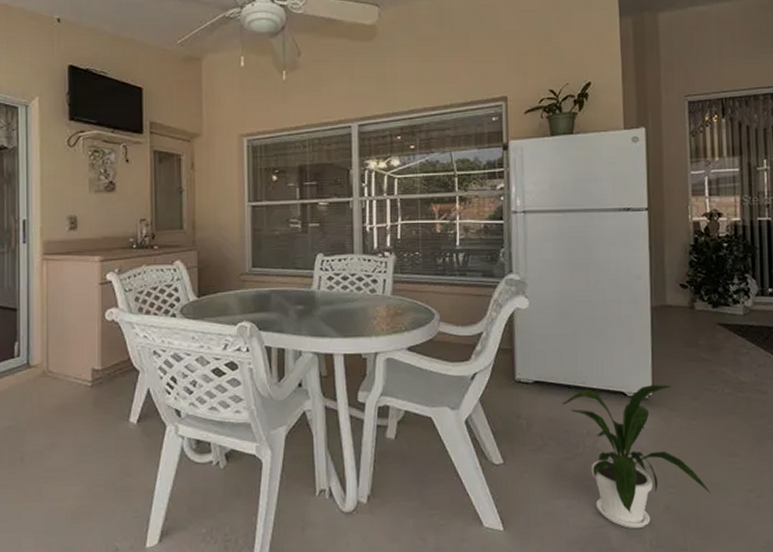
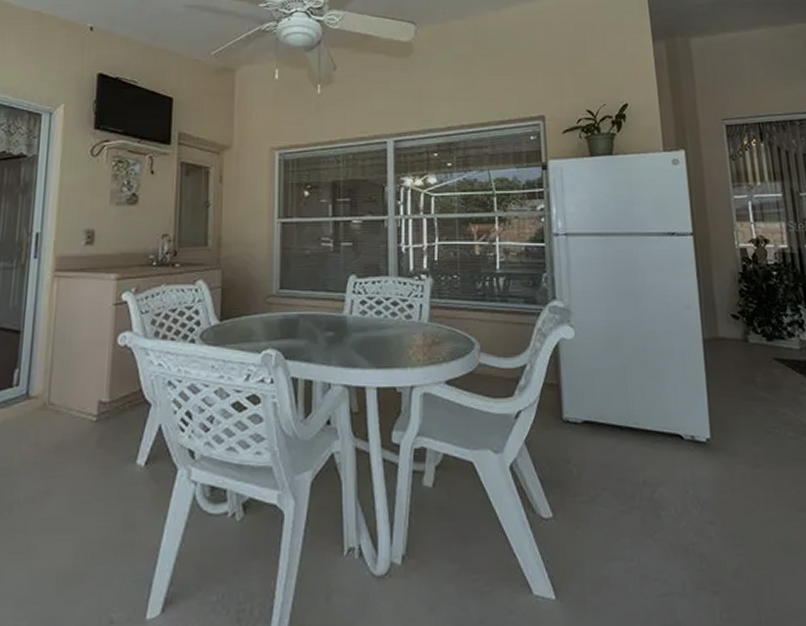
house plant: present [562,385,711,529] -> none [614,427,783,599]

